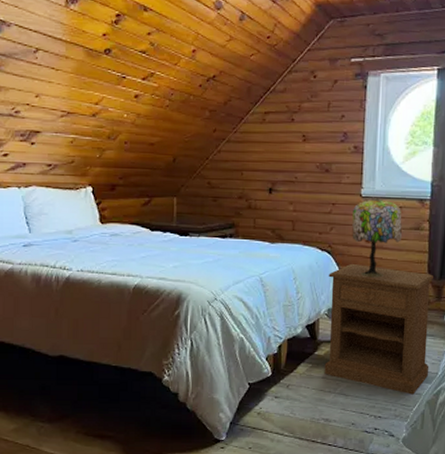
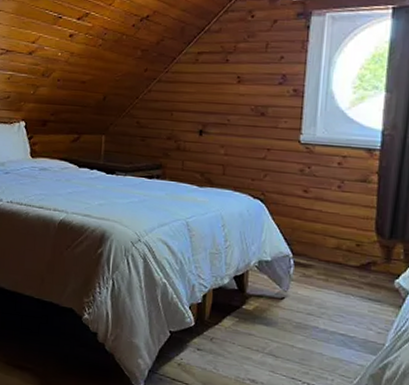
nightstand: present [324,263,434,395] -> none [252,213,383,366]
table lamp: present [352,198,403,278] -> none [288,145,347,232]

